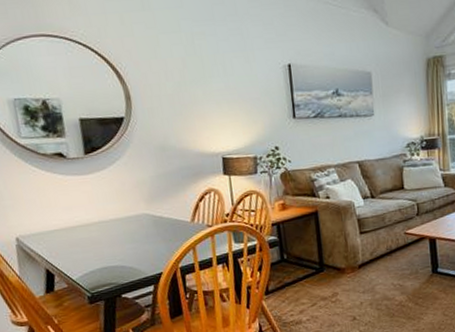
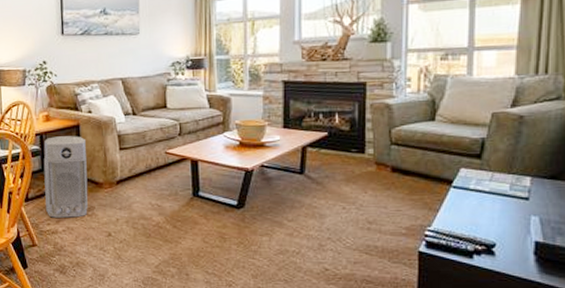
air purifier: none [281,223,332,309] -> present [43,136,88,218]

